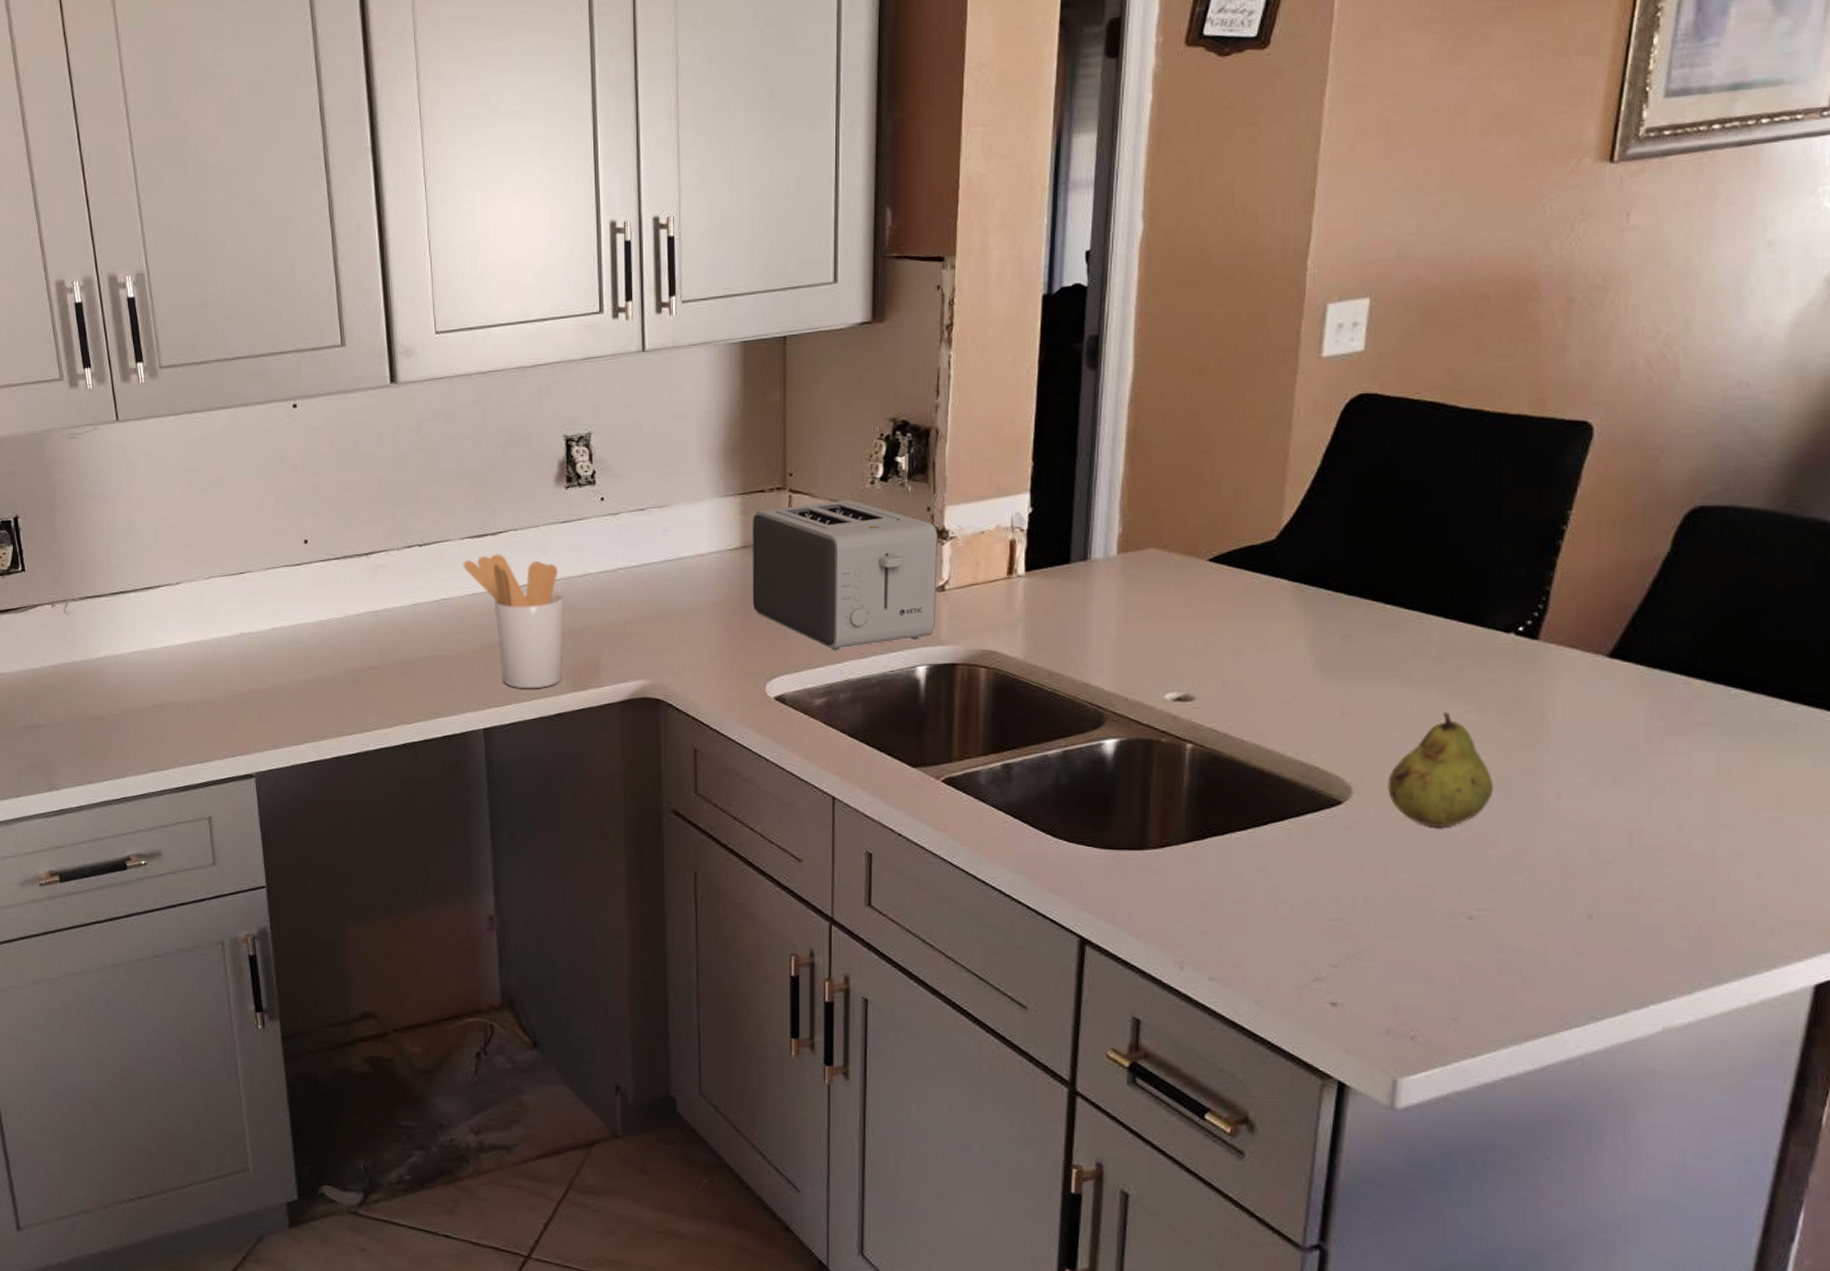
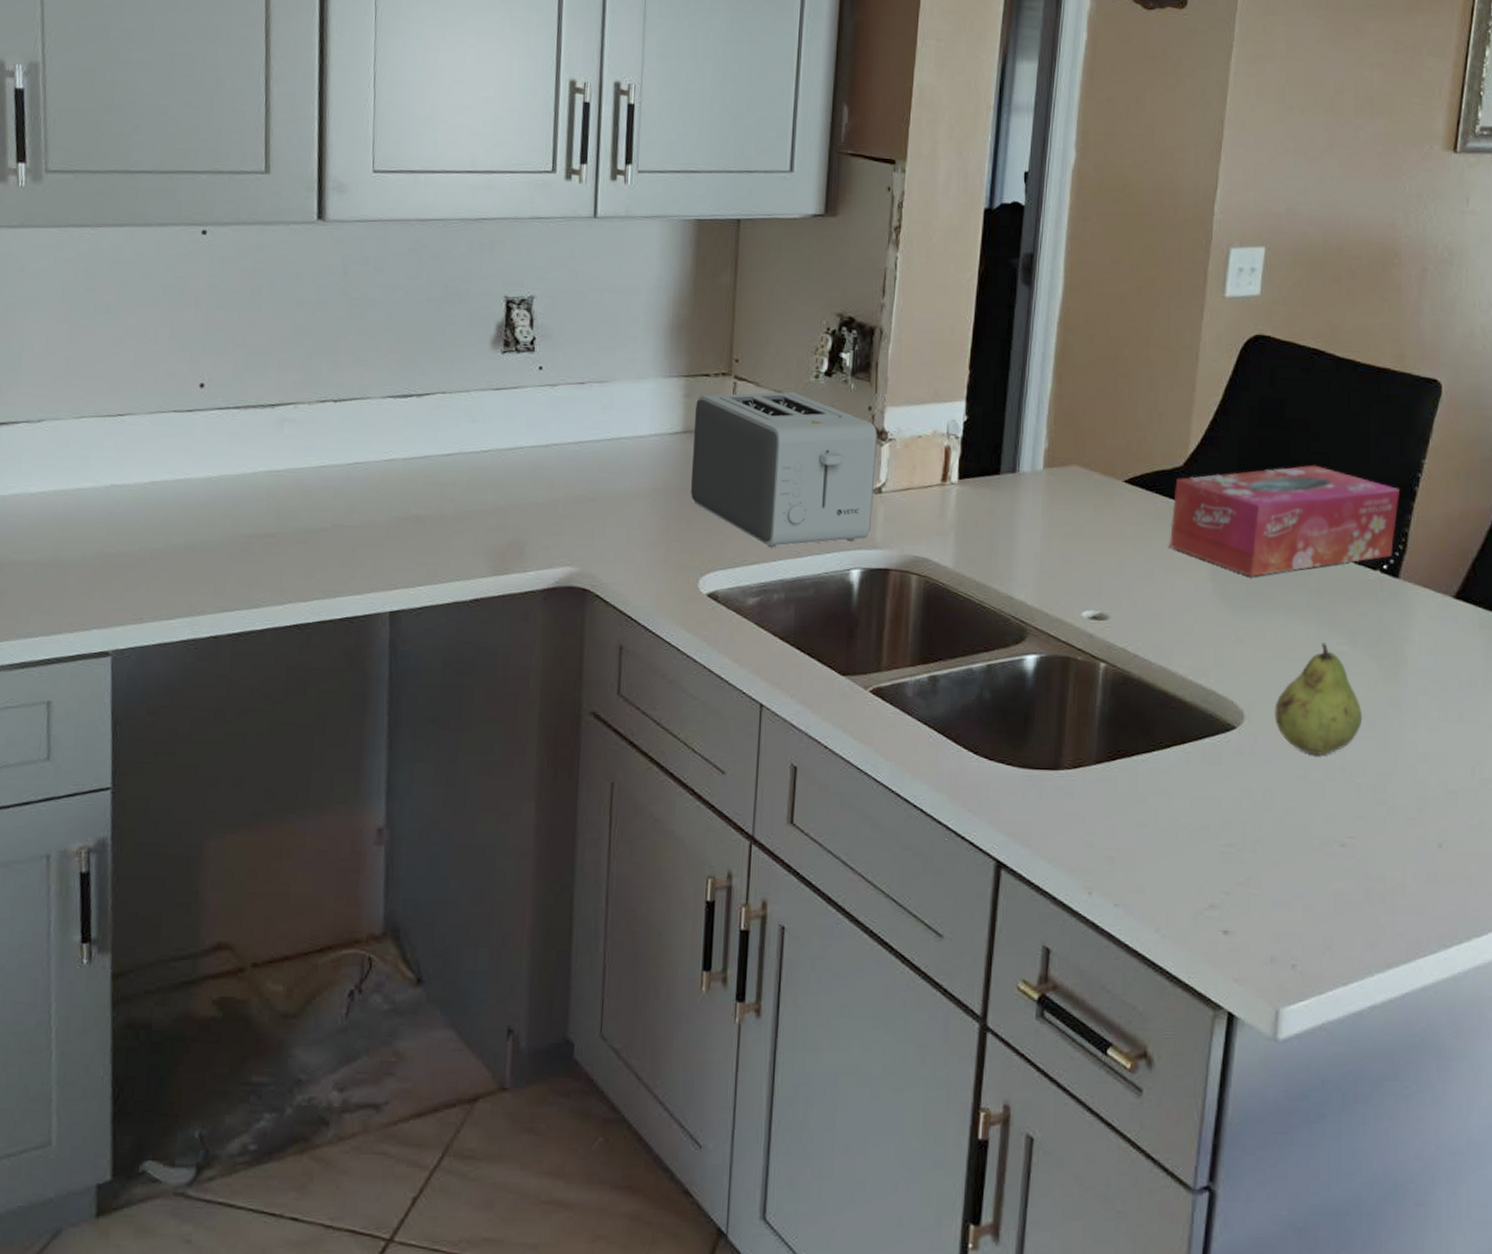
utensil holder: present [463,554,565,689] -> none [382,417,492,570]
tissue box: none [1262,526,1539,648] -> present [1170,465,1399,577]

